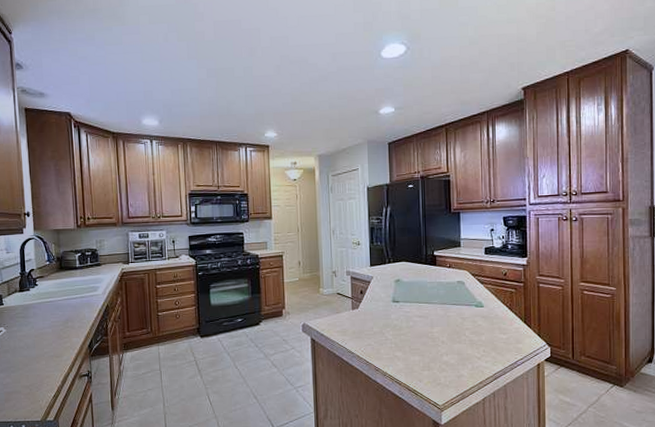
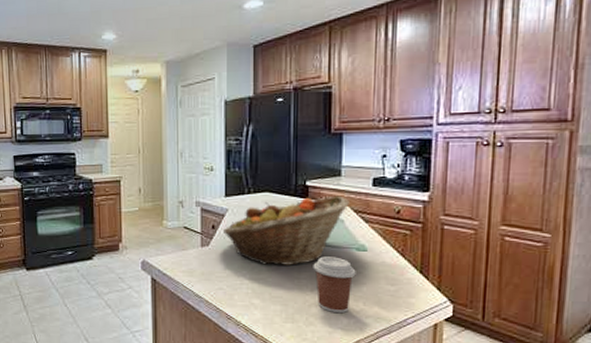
fruit basket: none [370,262,468,323] -> present [224,195,349,265]
coffee cup: none [442,313,476,360] -> present [313,256,356,314]

